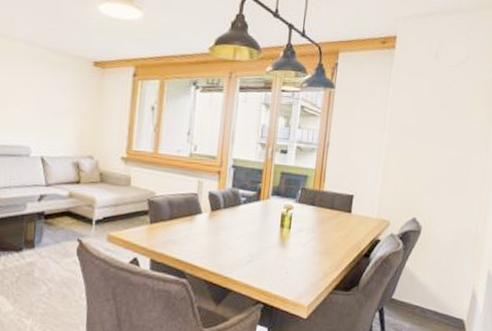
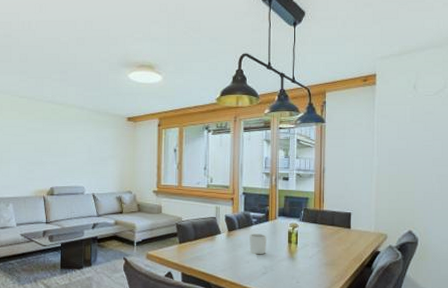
mug: none [235,215,256,240] -> present [249,234,267,255]

